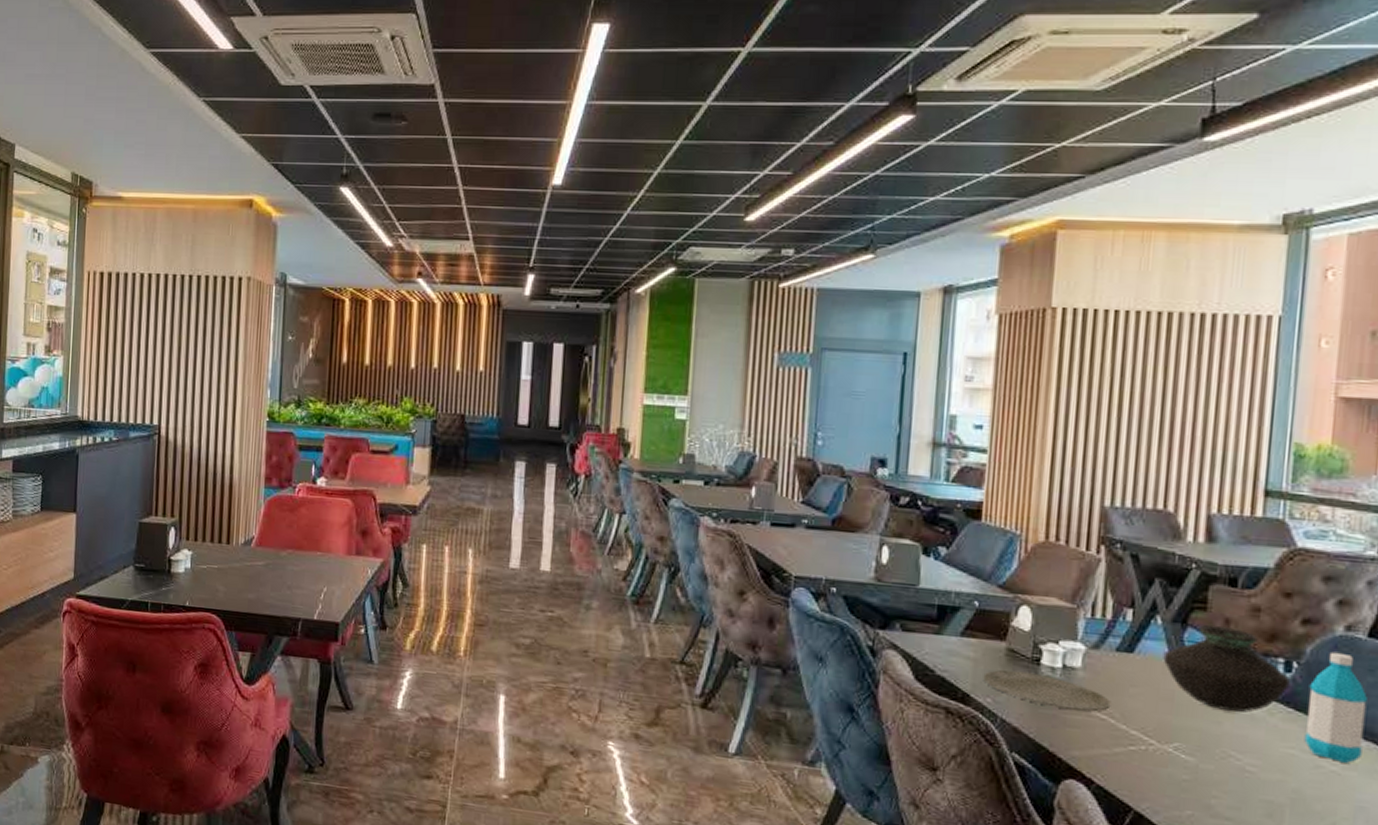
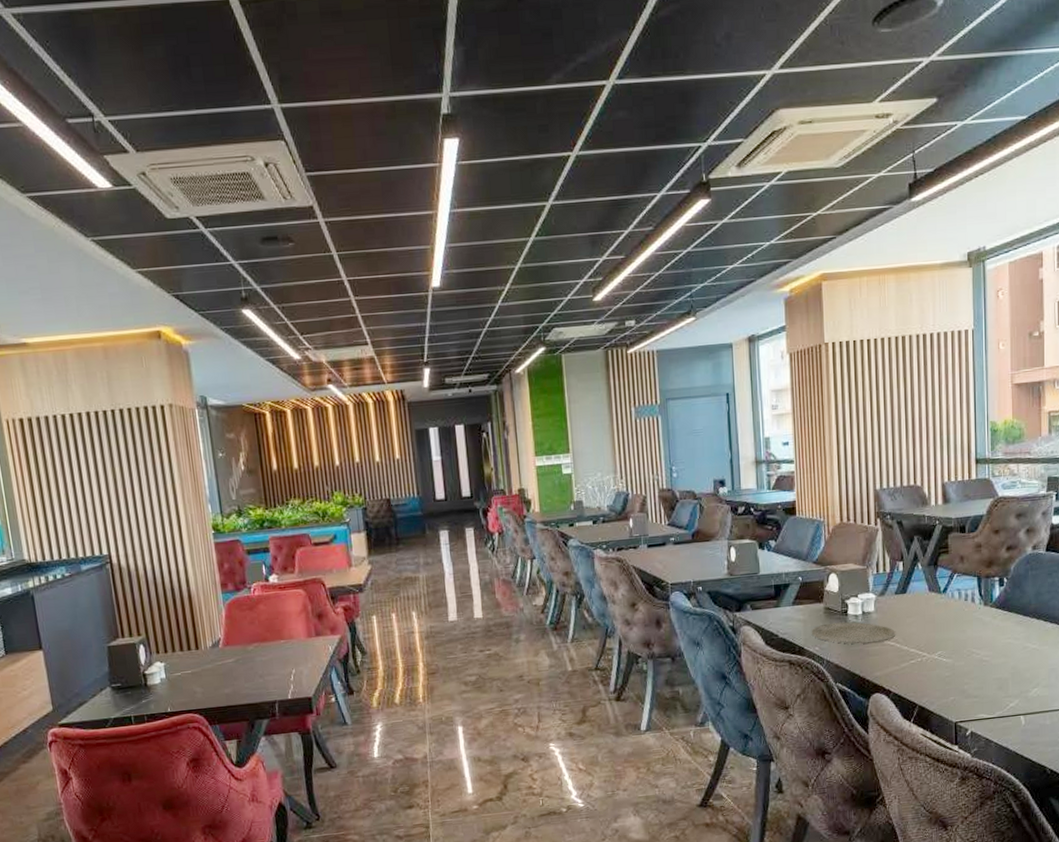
vase: present [1163,624,1290,713] -> none [925,562,1003,622]
water bottle: present [1304,651,1367,763] -> none [1015,565,1049,642]

